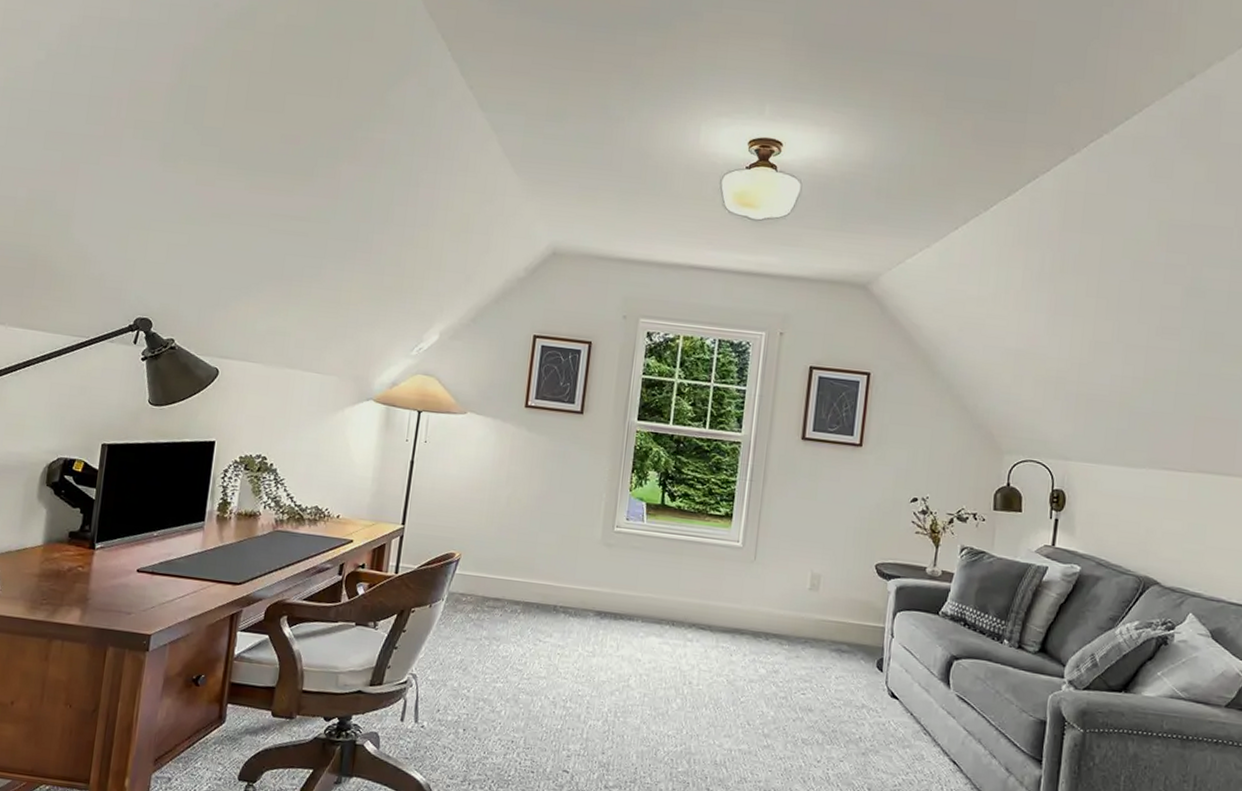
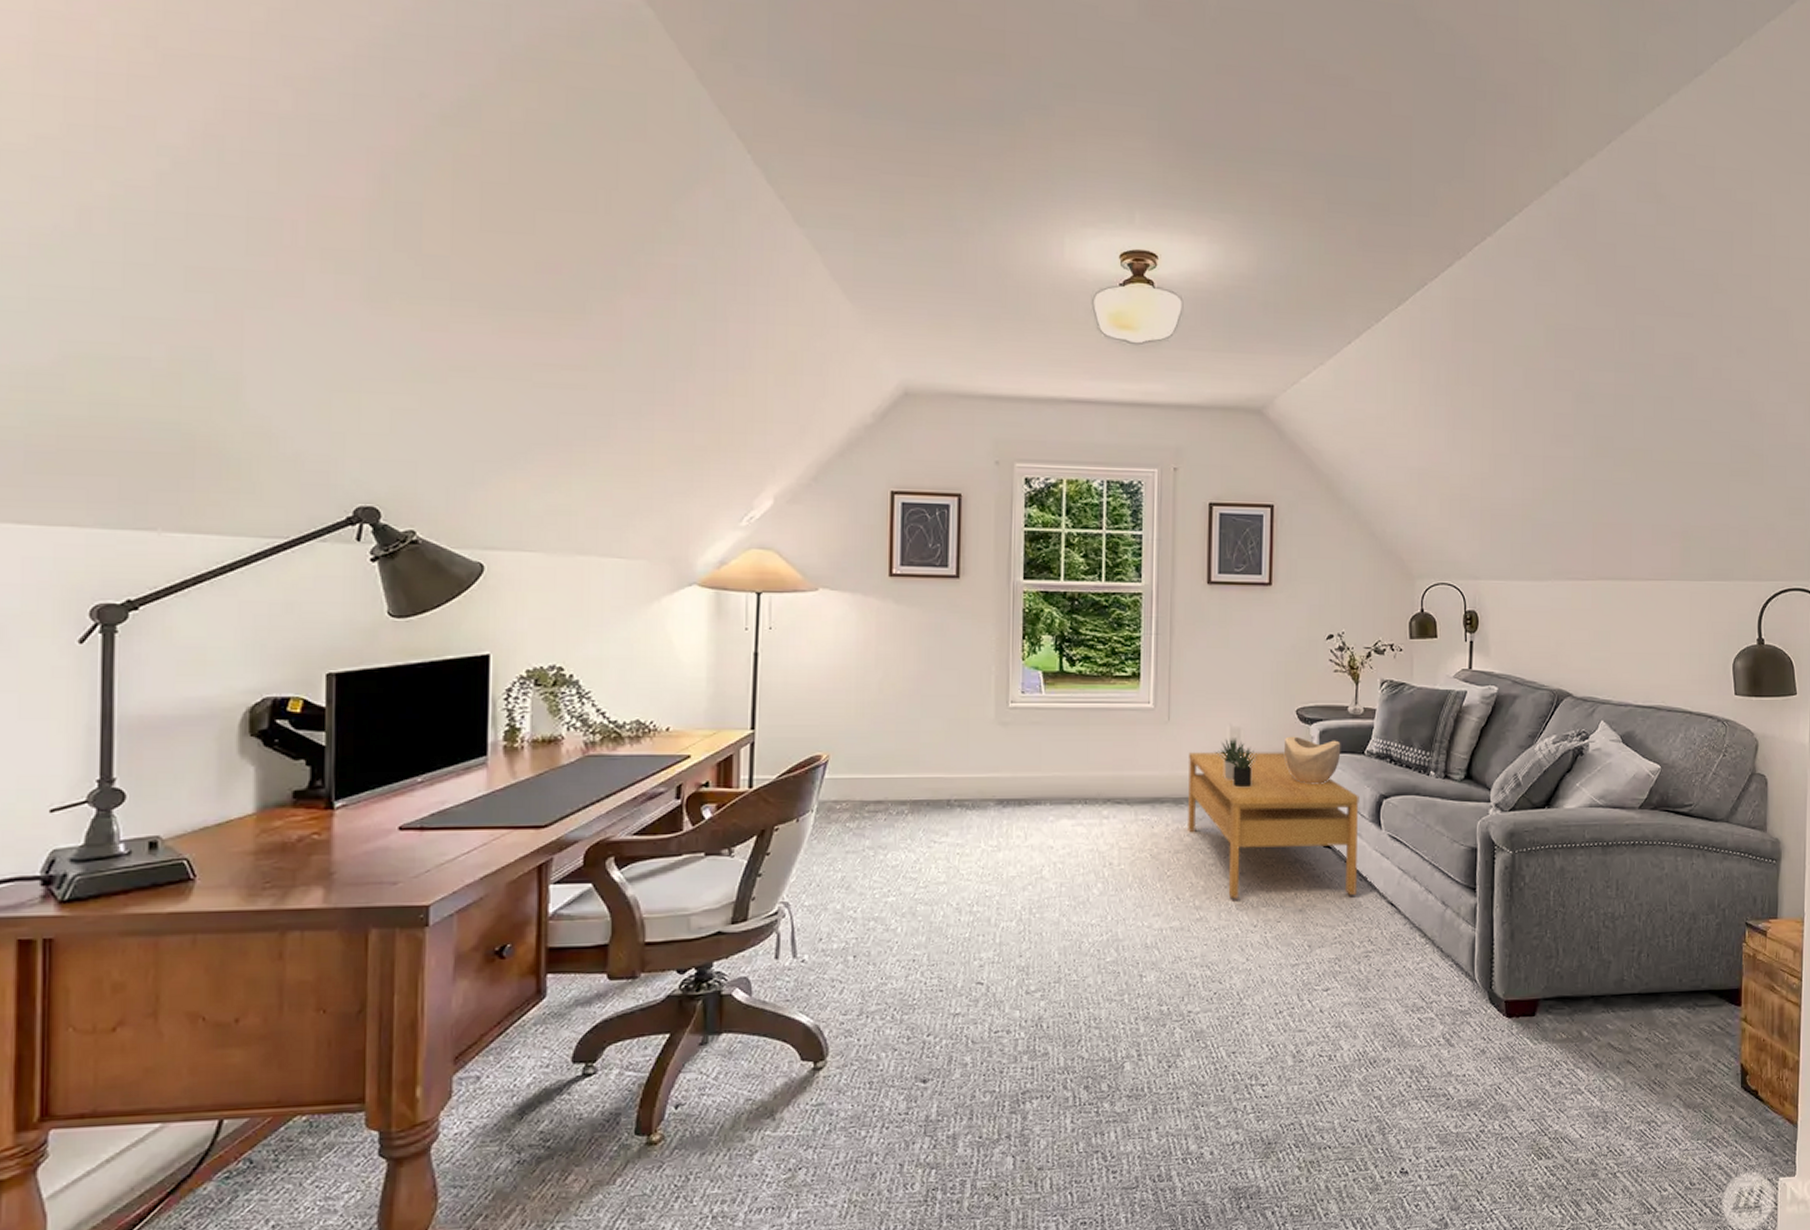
coffee table: none [763,591,930,748] -> present [1187,752,1359,898]
succulent plant: none [795,583,834,631] -> present [1215,738,1257,788]
decorative bowl: none [860,588,917,637] -> present [1285,736,1341,784]

